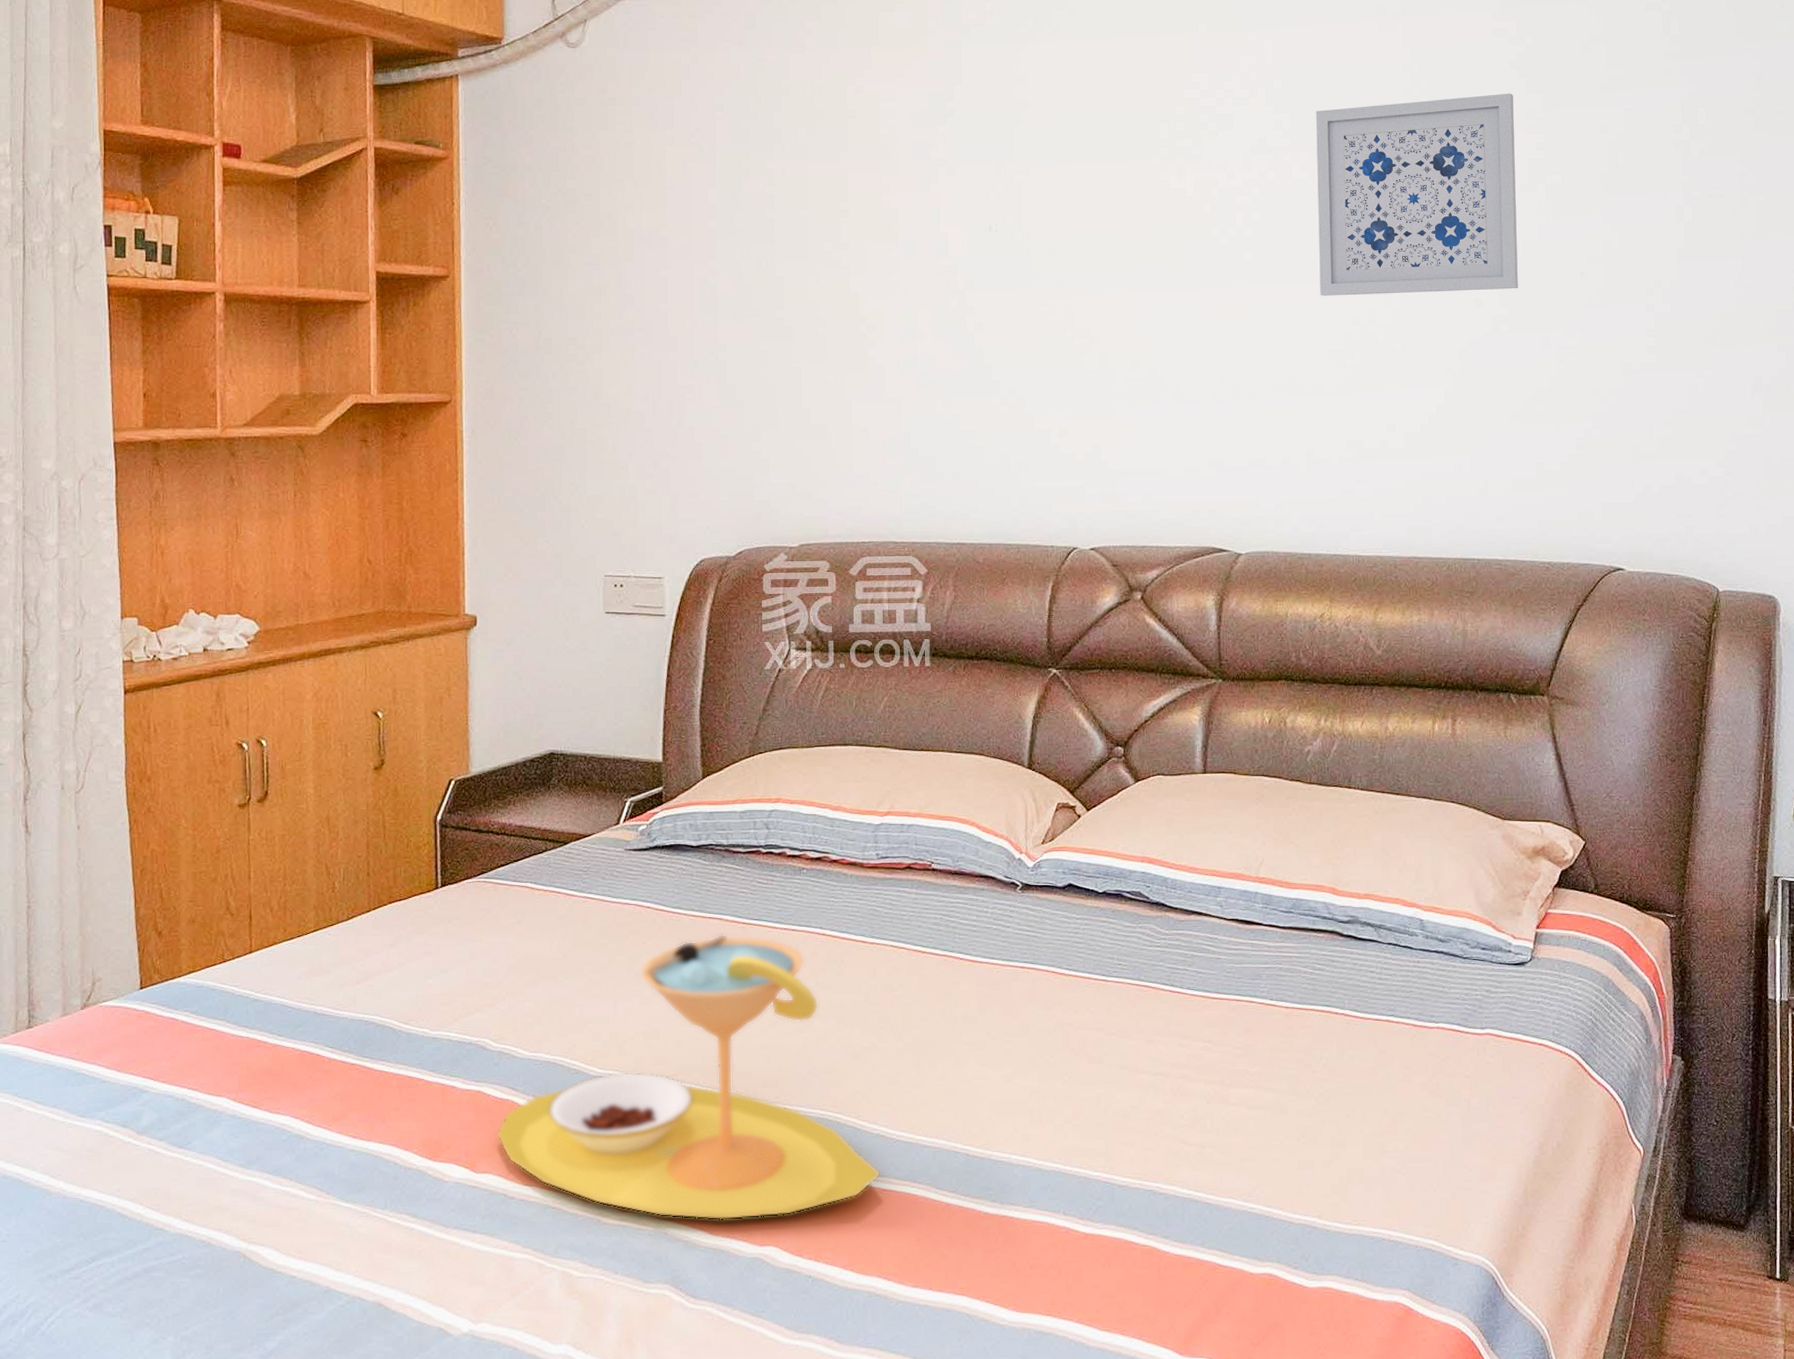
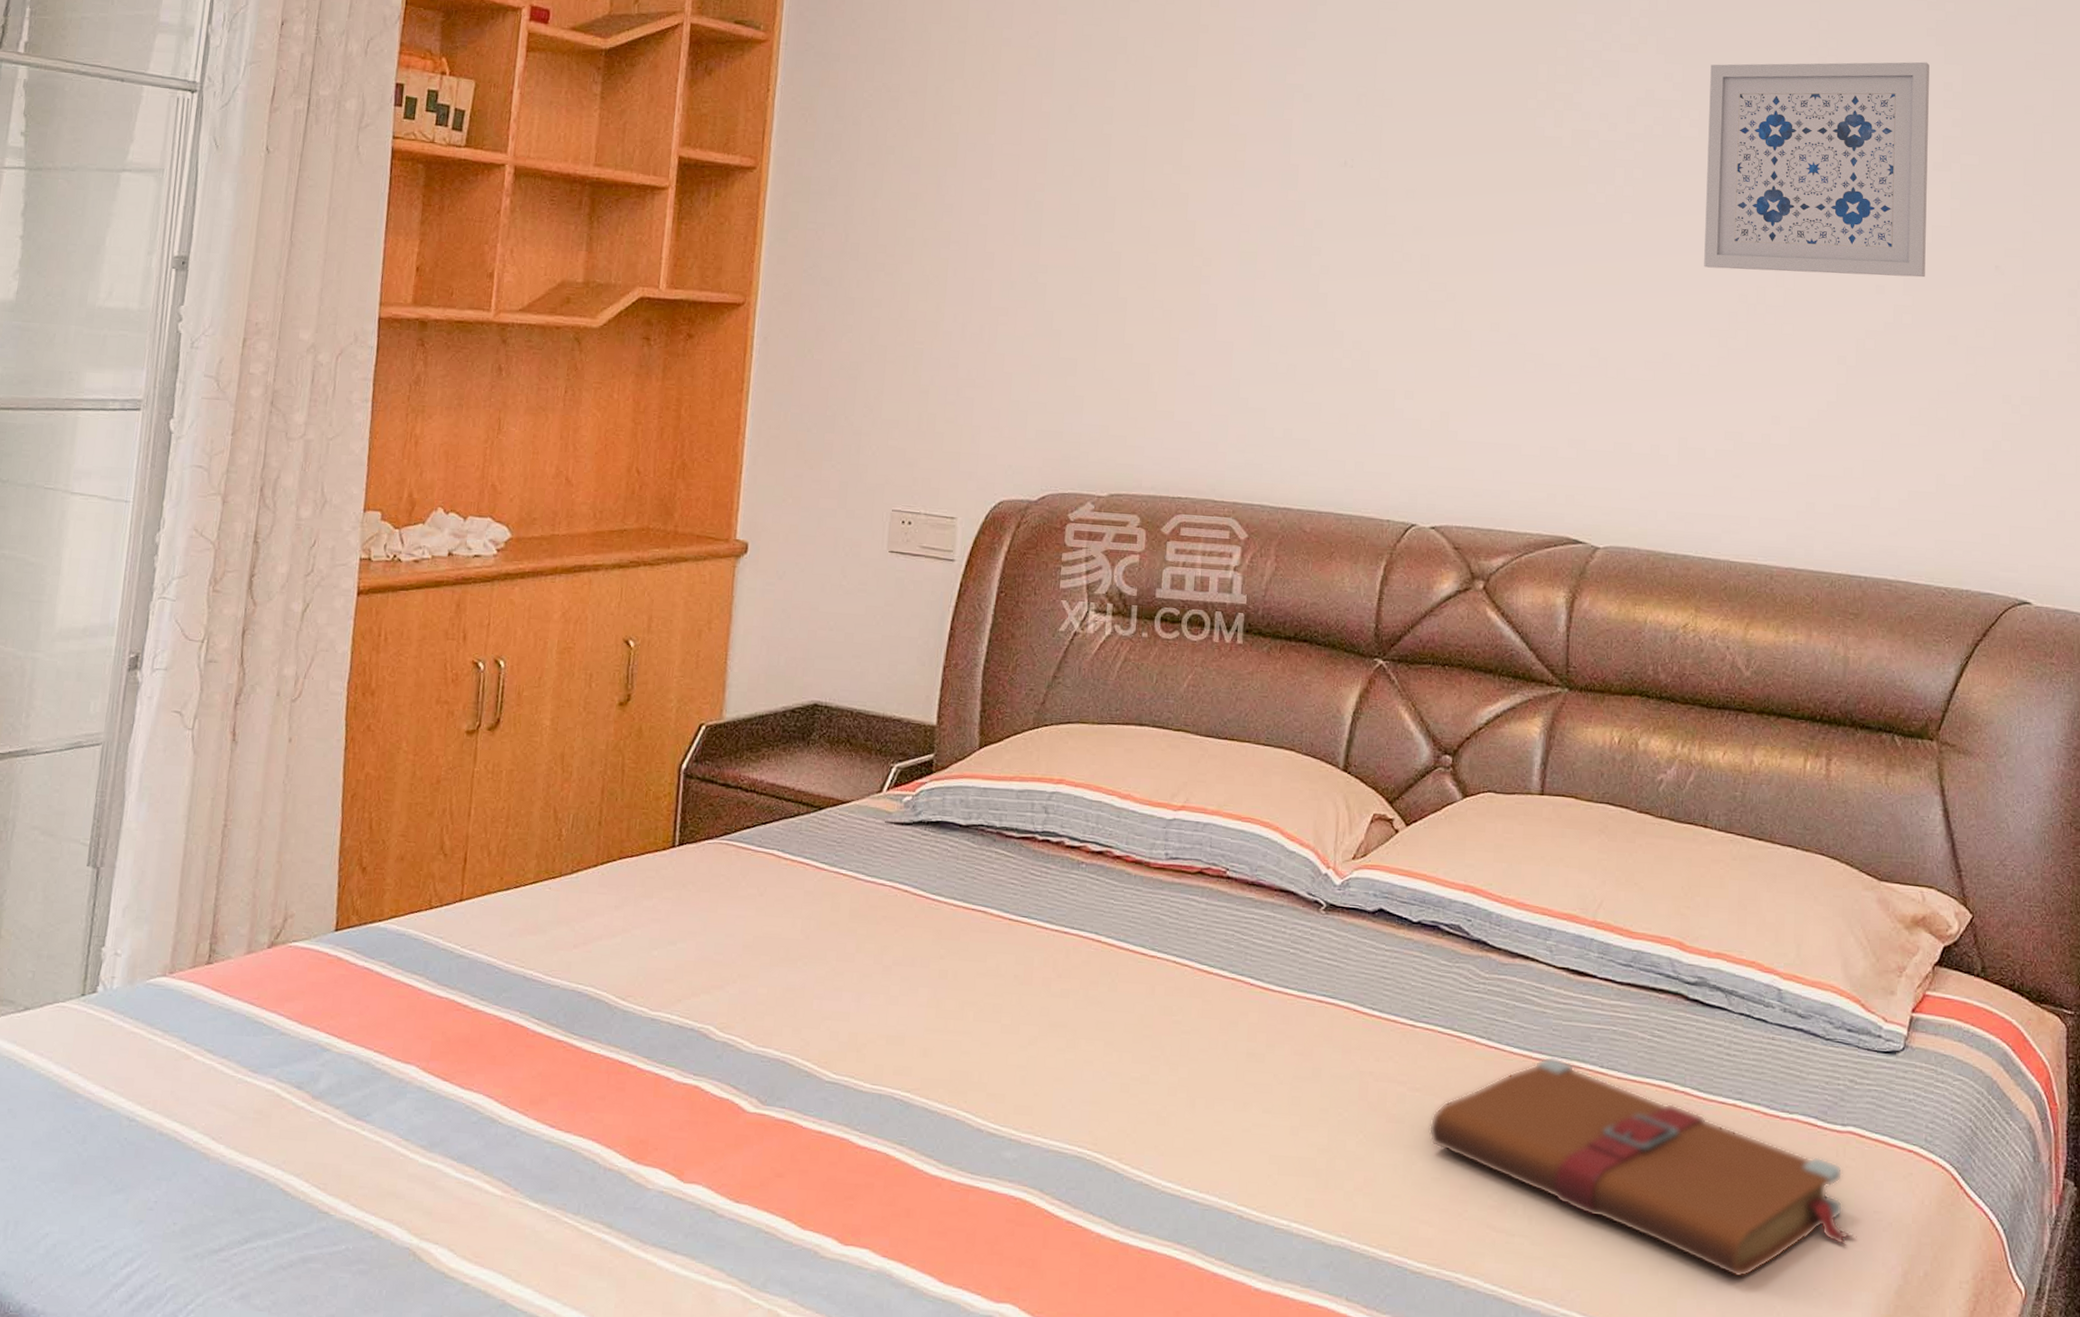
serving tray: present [497,934,881,1220] -> none [711,929,1141,1269]
book: none [1125,995,1499,1164] -> present [1428,1056,1857,1279]

